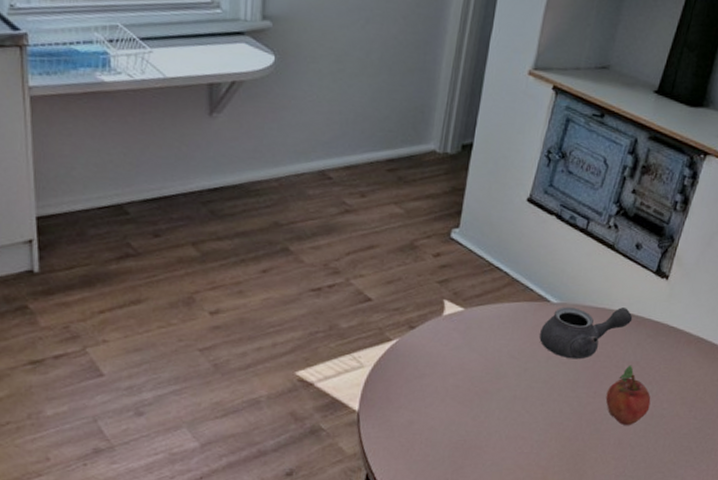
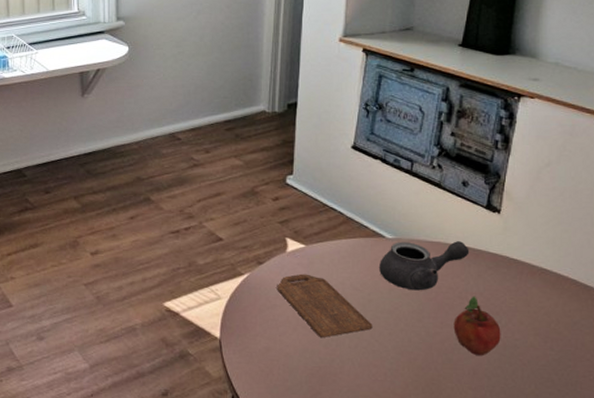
cutting board: none [427,340,526,410] -> present [277,273,373,338]

